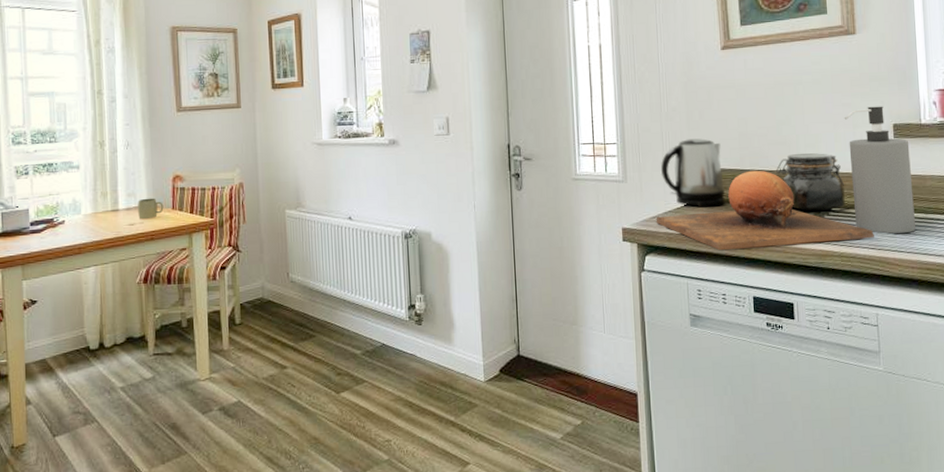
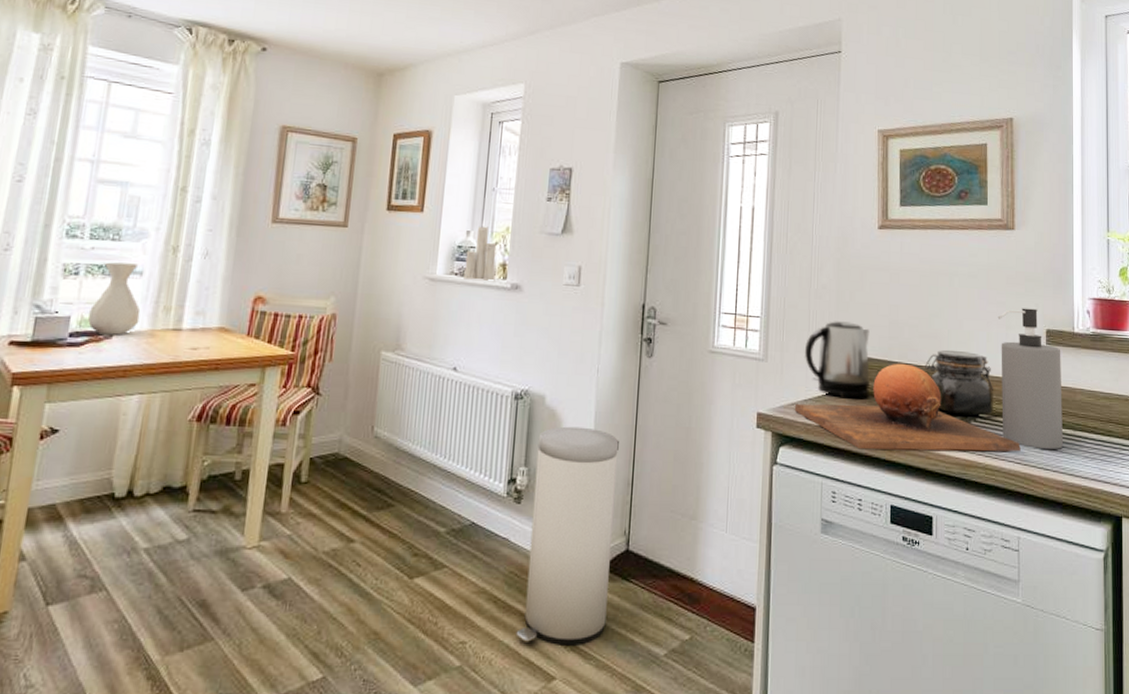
vase: none [43,160,84,221] -> present [88,262,141,335]
mug: present [138,198,164,220] -> none [204,319,238,345]
candle: none [345,86,374,141] -> present [464,219,497,281]
pedal bin: none [429,256,507,437] -> present [516,426,619,645]

